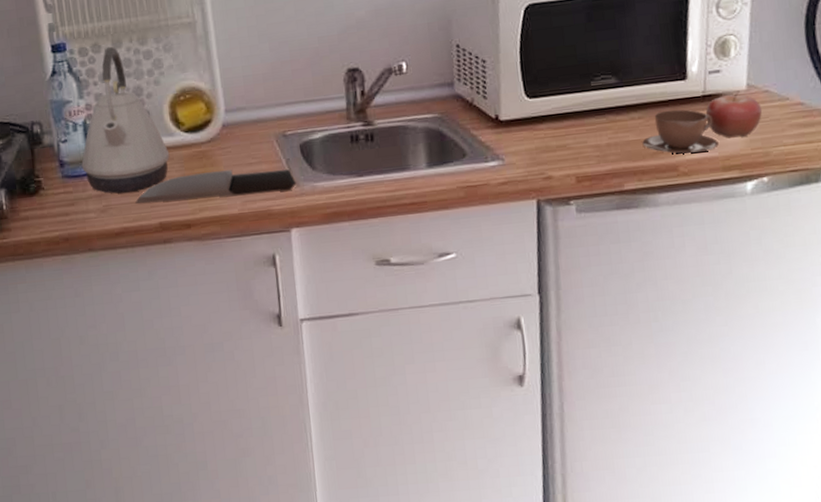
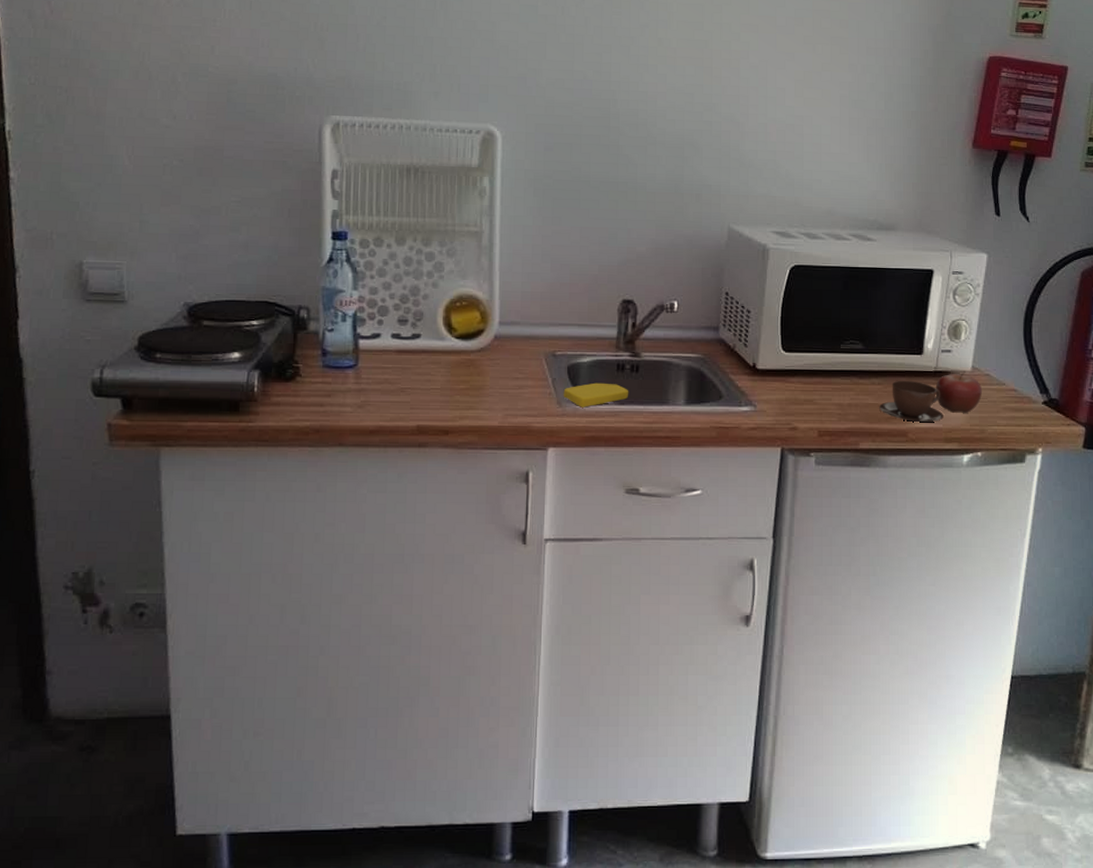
kettle: present [81,46,170,194] -> none [345,242,438,391]
kitchen knife: present [135,169,297,204] -> none [395,381,559,409]
sponge: none [299,156,367,185] -> present [563,382,629,408]

